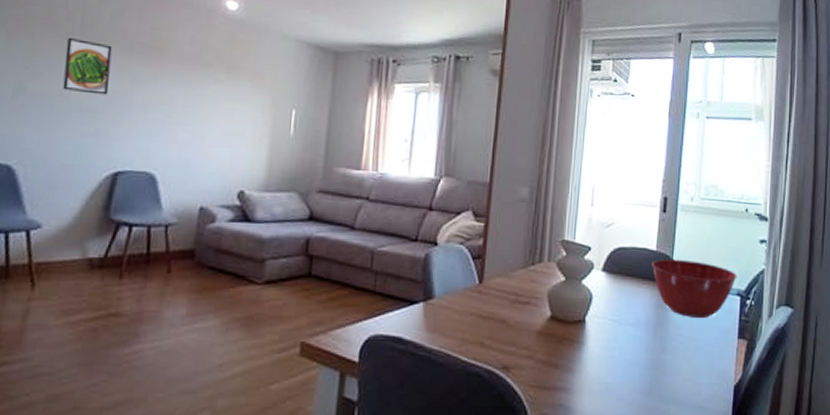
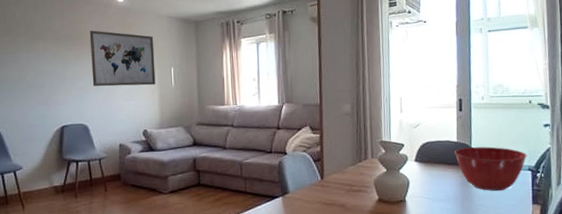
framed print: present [62,38,113,95] -> none [18,38,50,75]
wall art: none [172,42,273,131] -> present [89,30,156,87]

